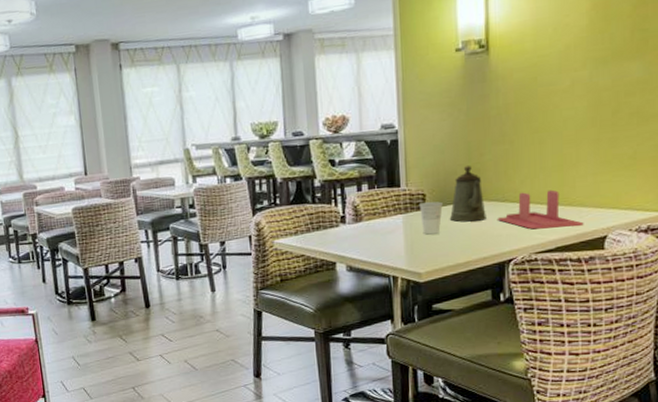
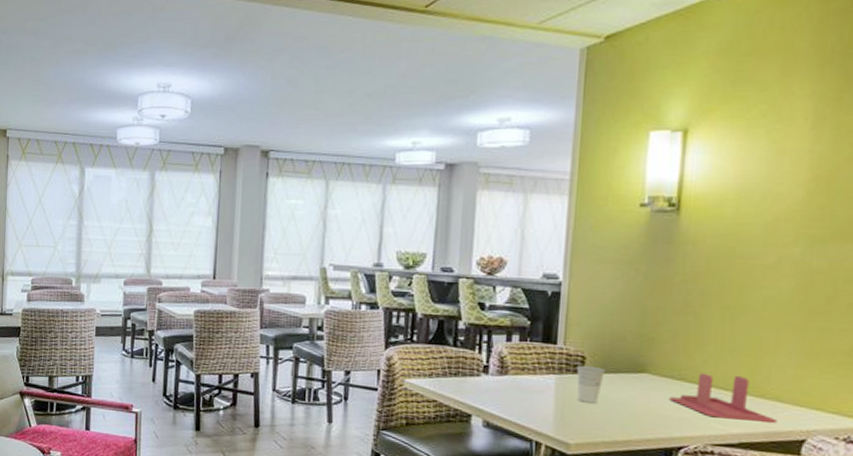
coffee pot: present [449,166,486,222] -> none [610,333,657,397]

